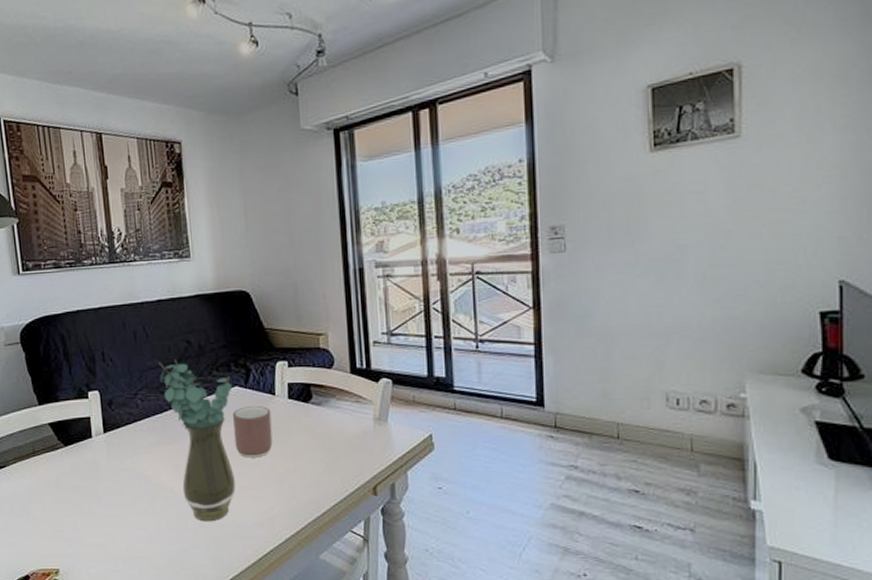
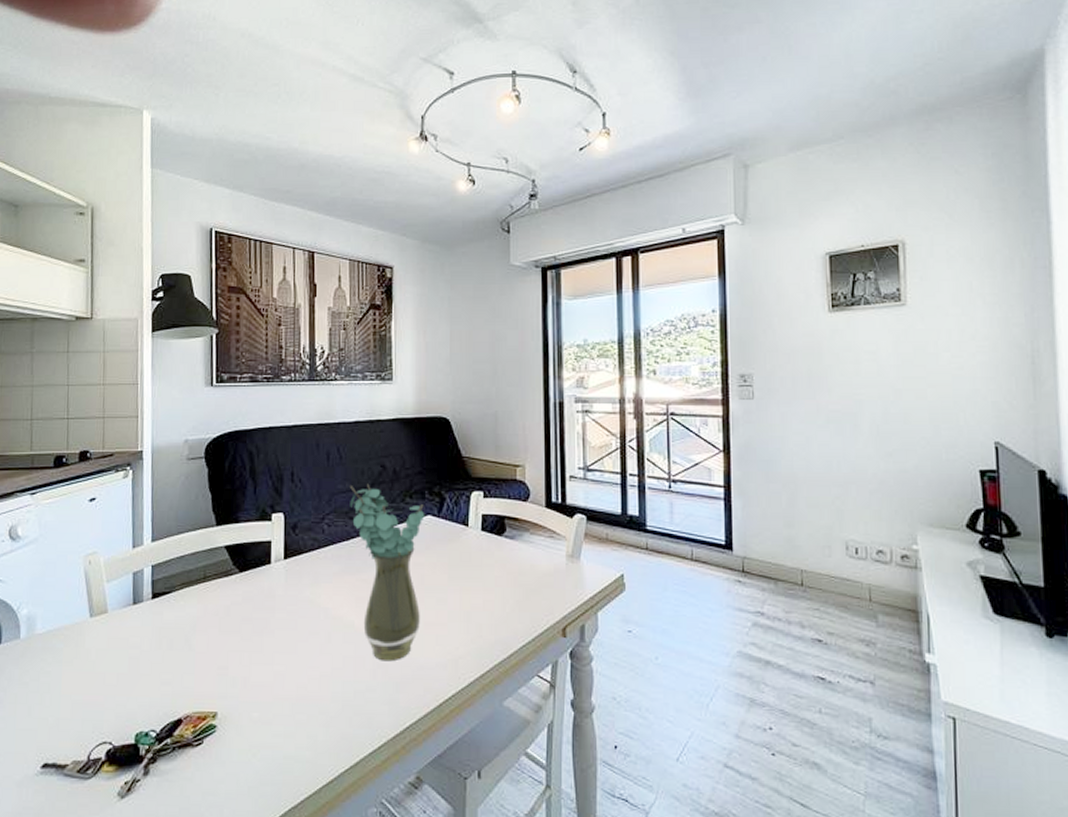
mug: present [232,406,273,458] -> none [422,537,463,592]

